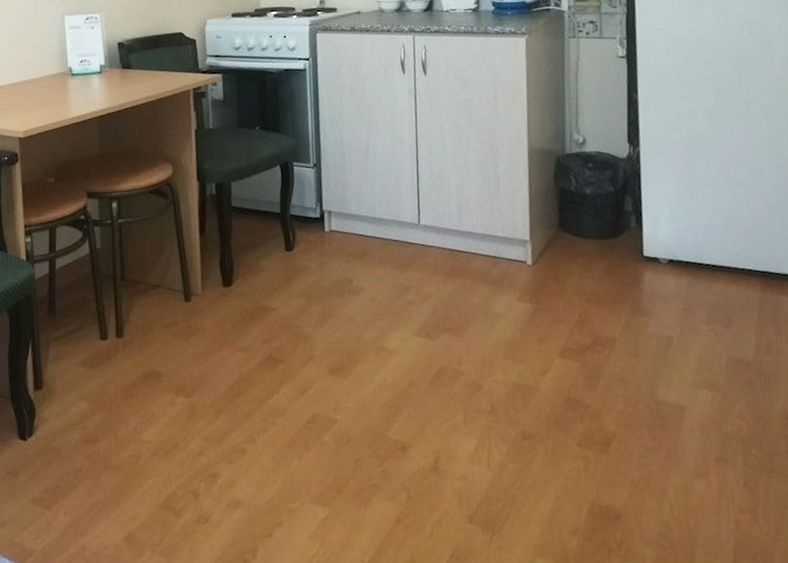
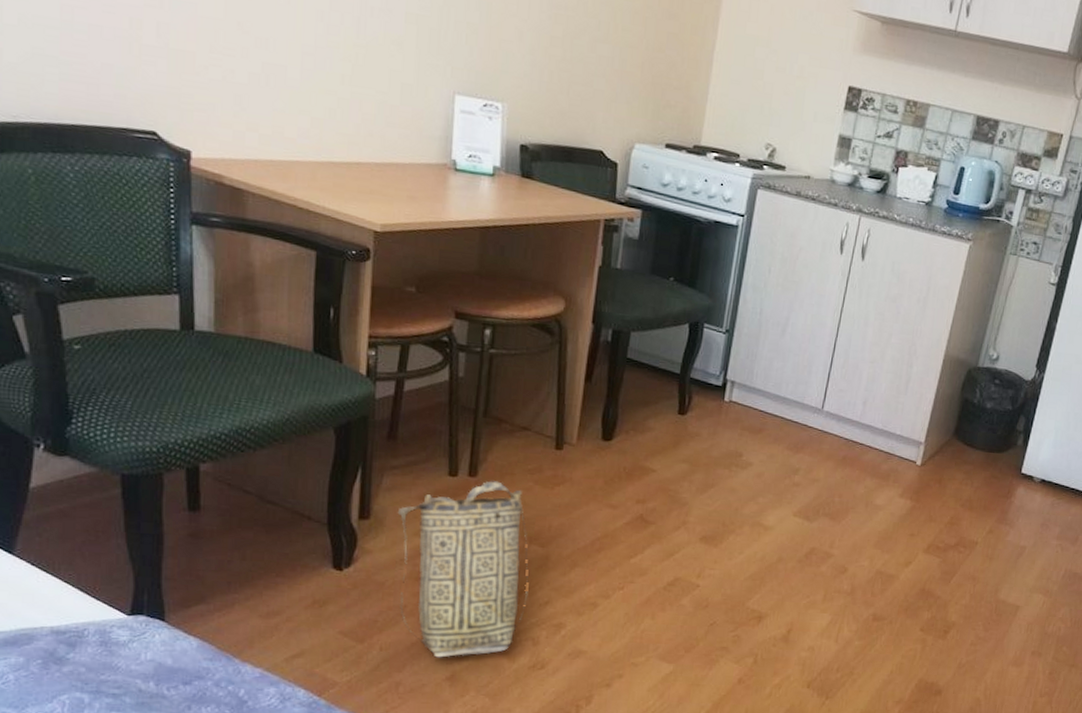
basket: none [64,339,183,519] -> present [397,481,528,658]

